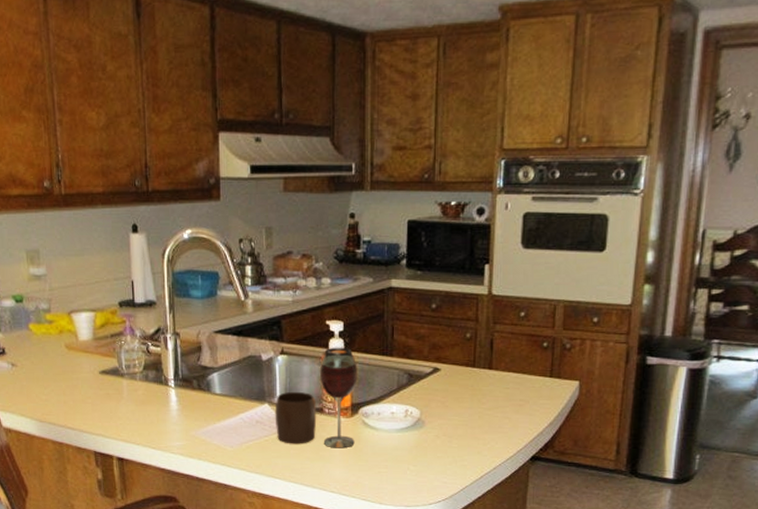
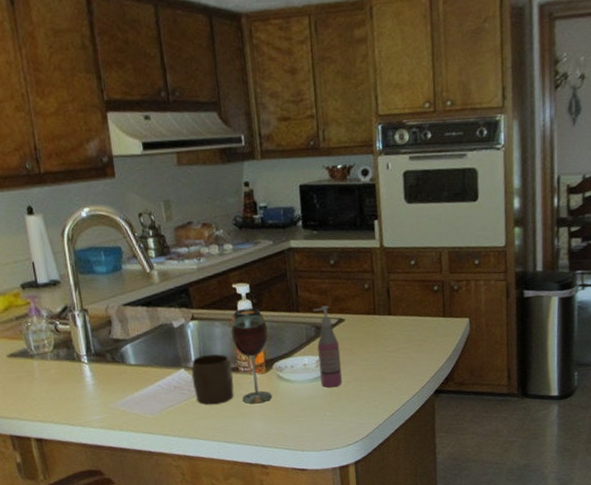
soap dispenser: none [407,352,432,440] -> present [313,305,342,388]

